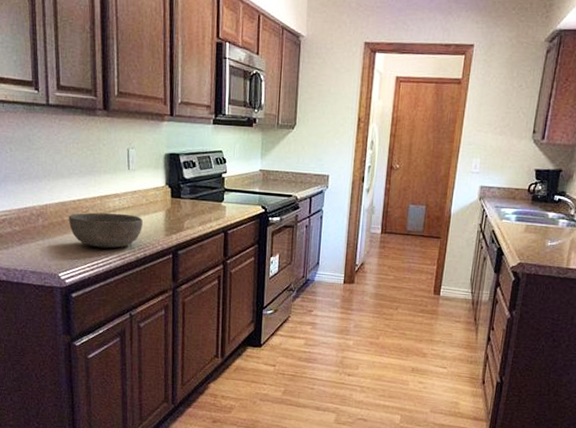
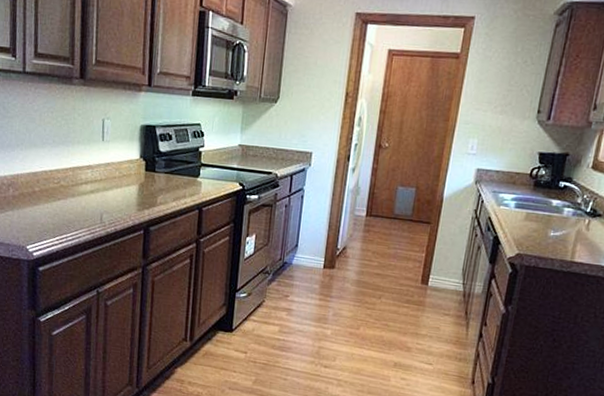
bowl: present [68,212,143,249] -> none [39,184,115,222]

